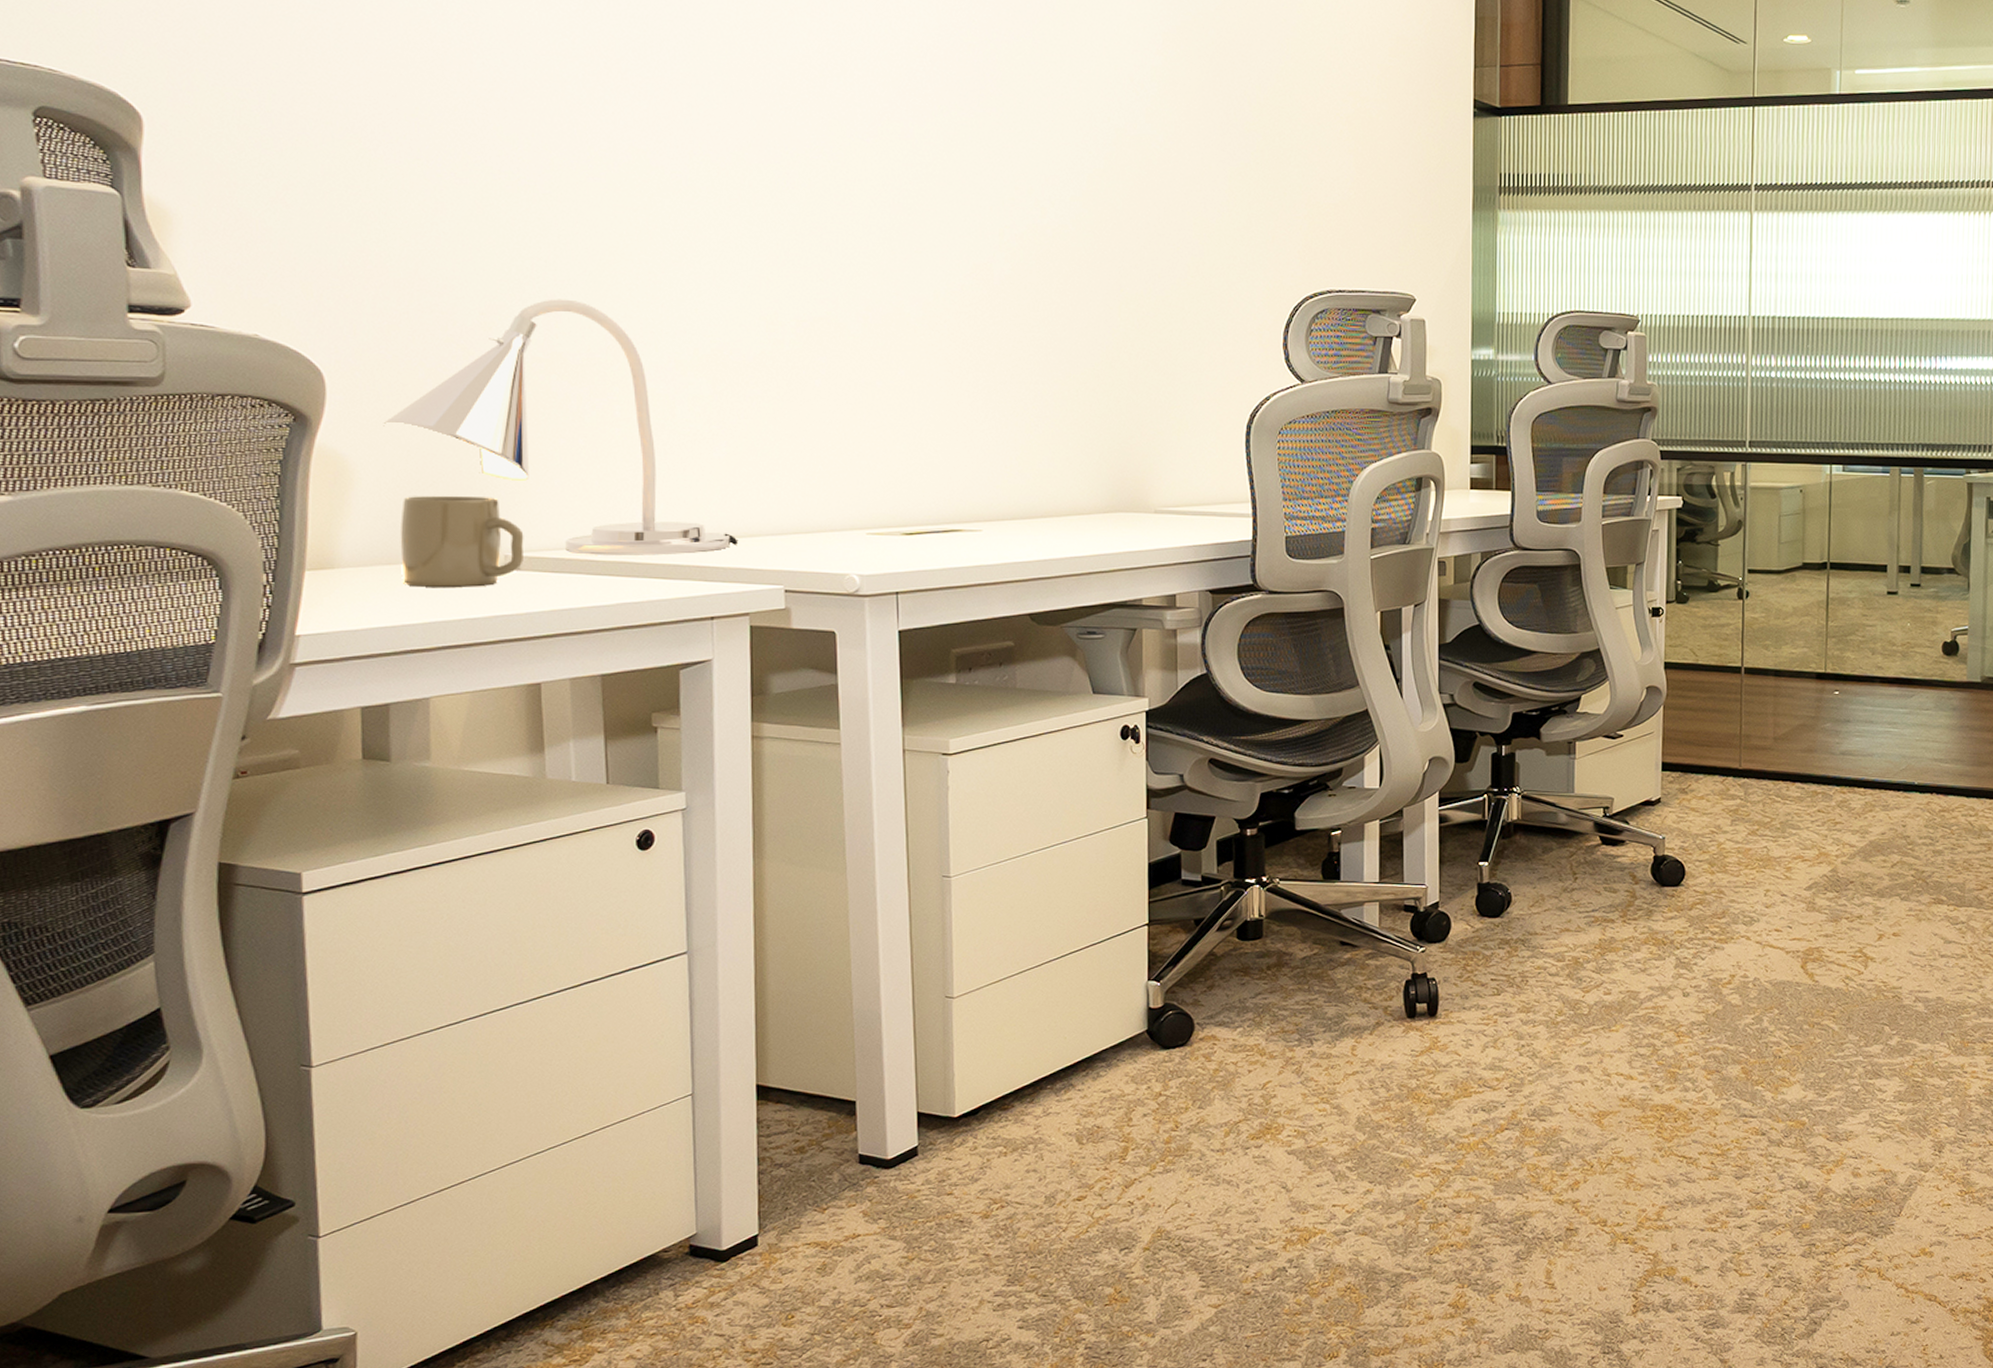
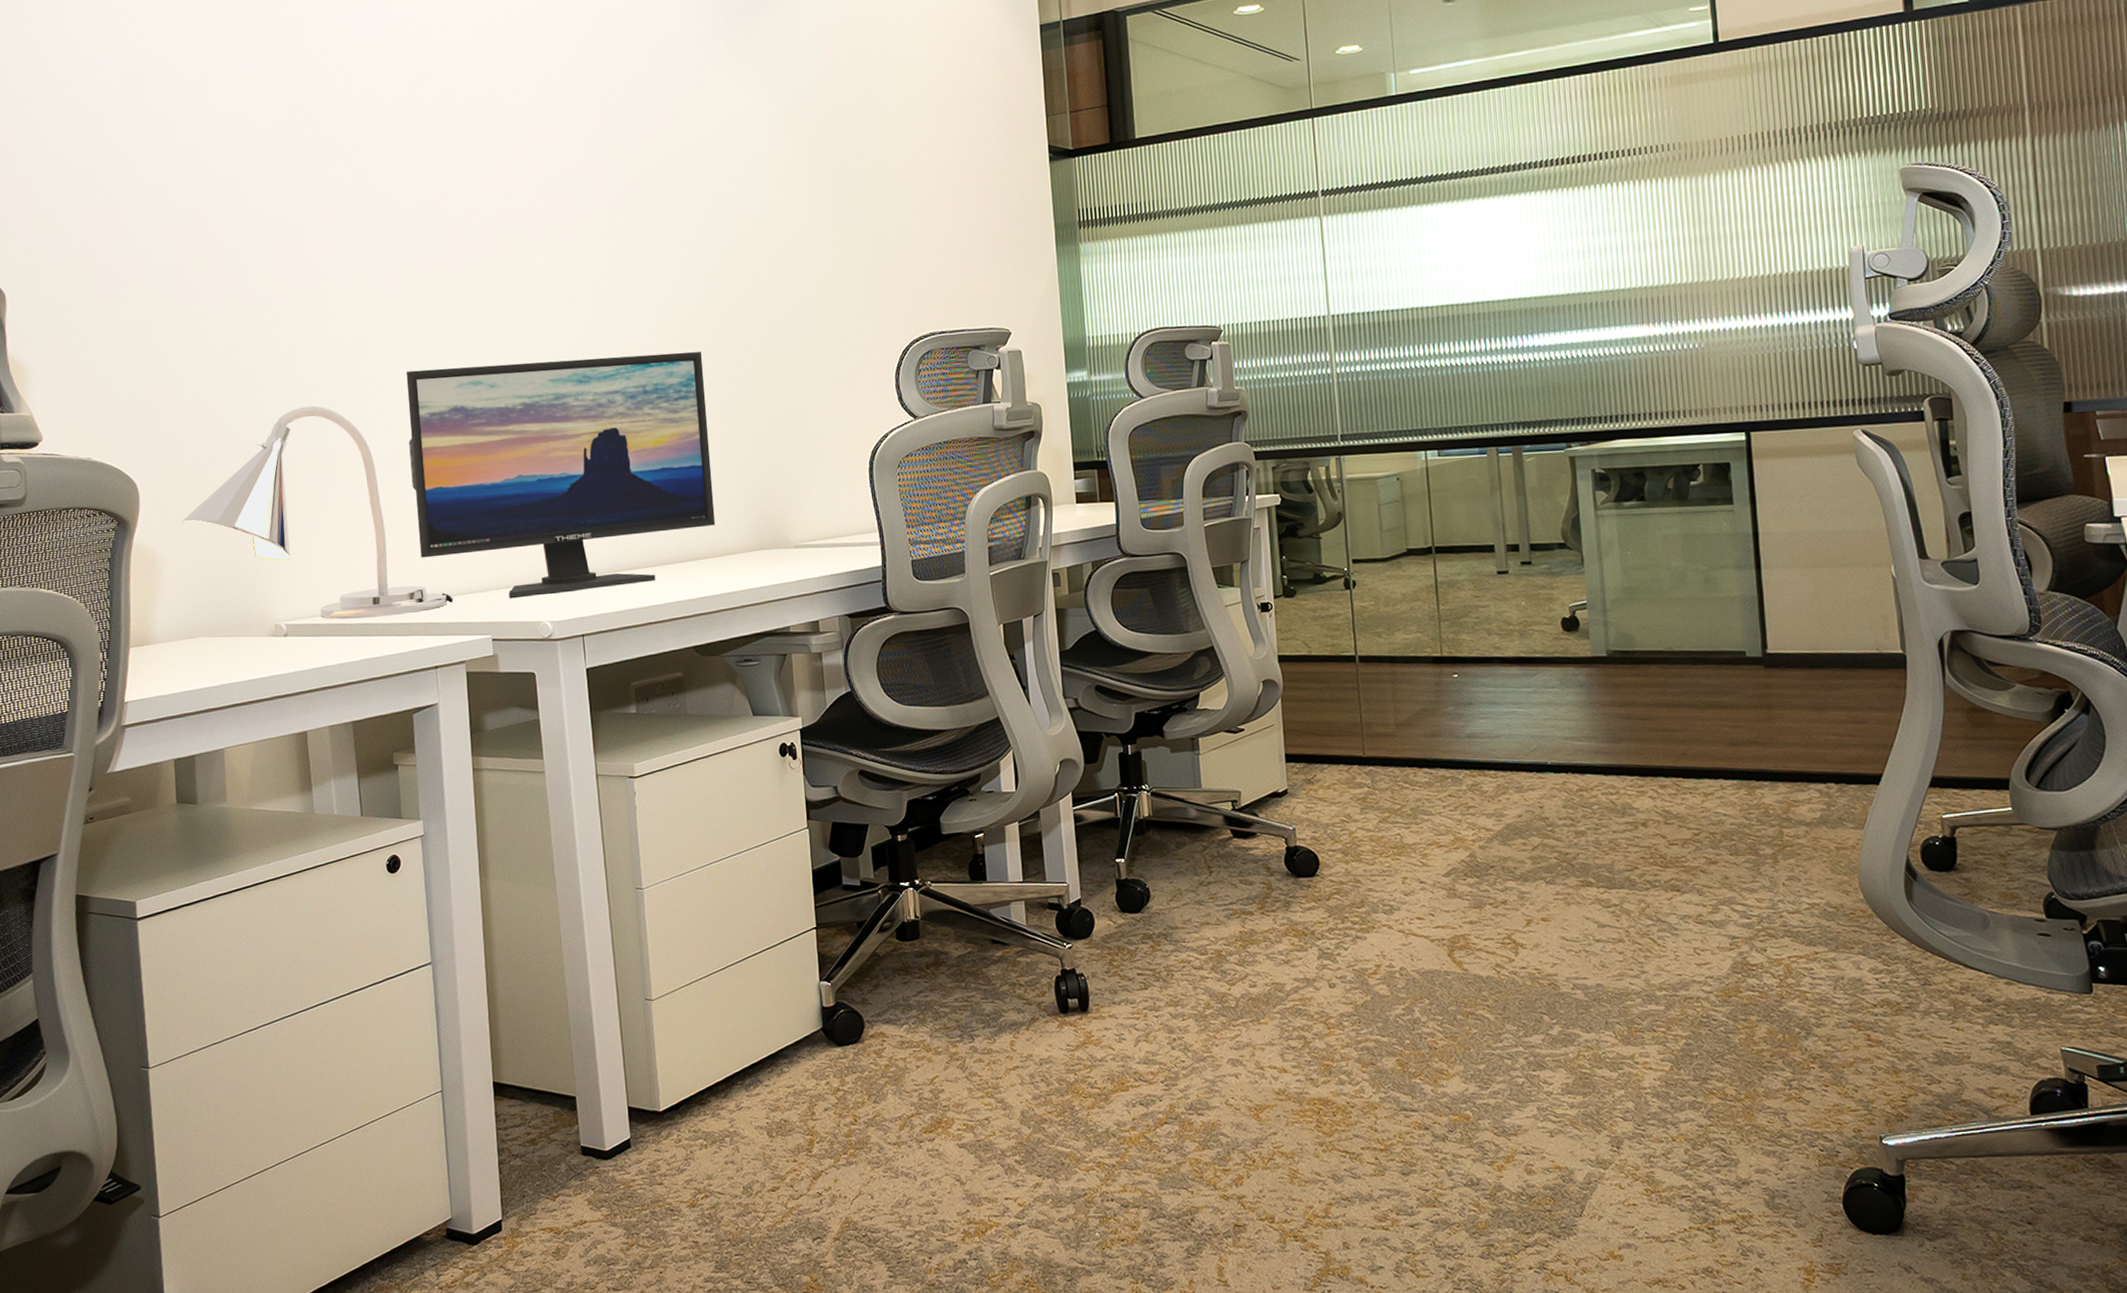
mug: present [400,495,524,587] -> none [197,576,289,656]
computer monitor: none [692,270,1064,546] -> present [406,352,716,599]

